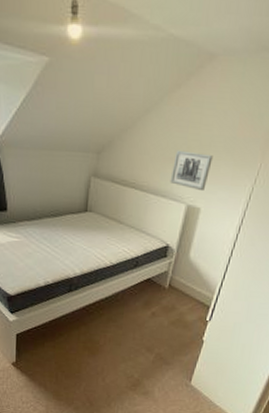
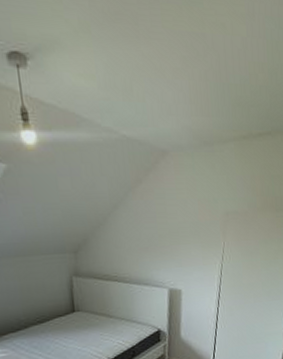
wall art: present [169,150,213,192] -> none [149,239,183,274]

